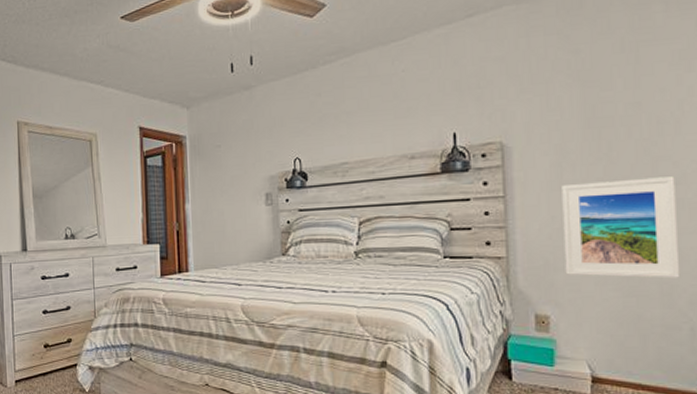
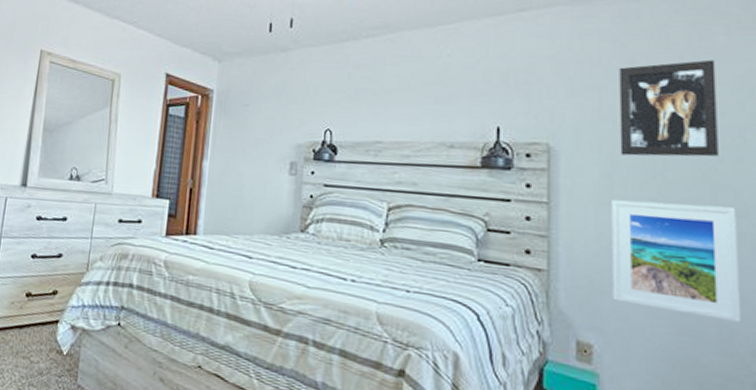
wall art: none [565,38,659,143] -> present [619,59,719,157]

